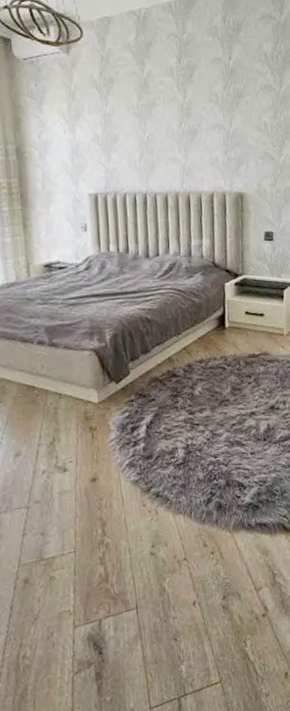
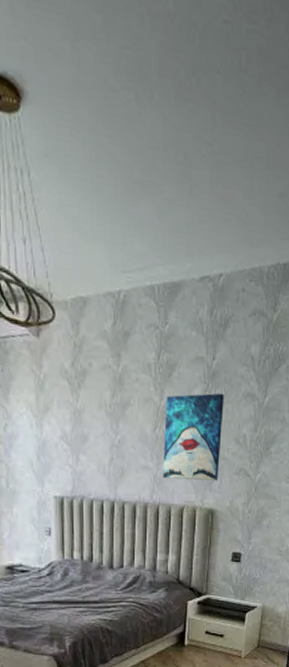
wall art: none [189,87,244,168] -> present [163,393,224,481]

